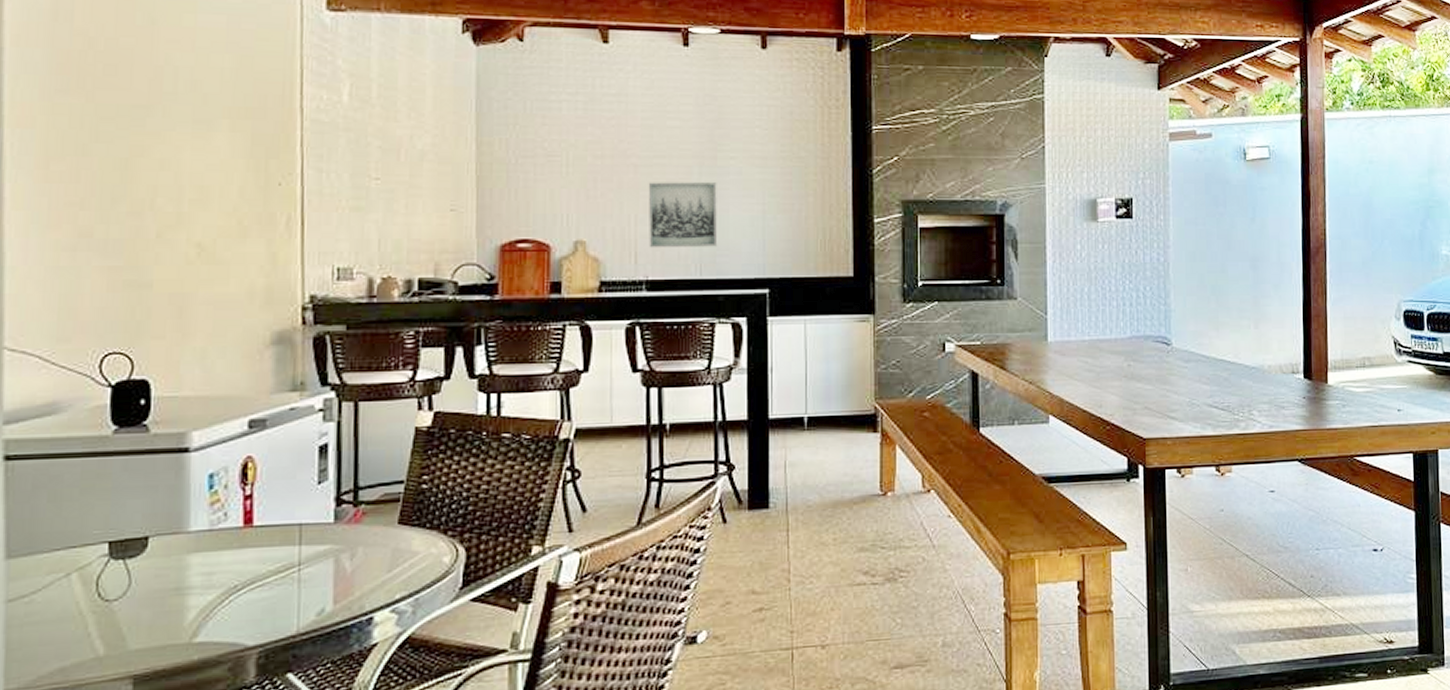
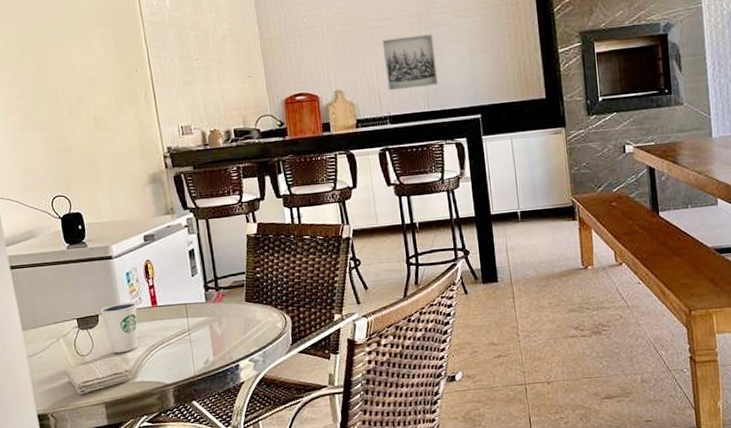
washcloth: none [70,601,189,663] -> present [65,356,132,395]
dixie cup: none [152,519,219,598] -> present [100,302,138,353]

